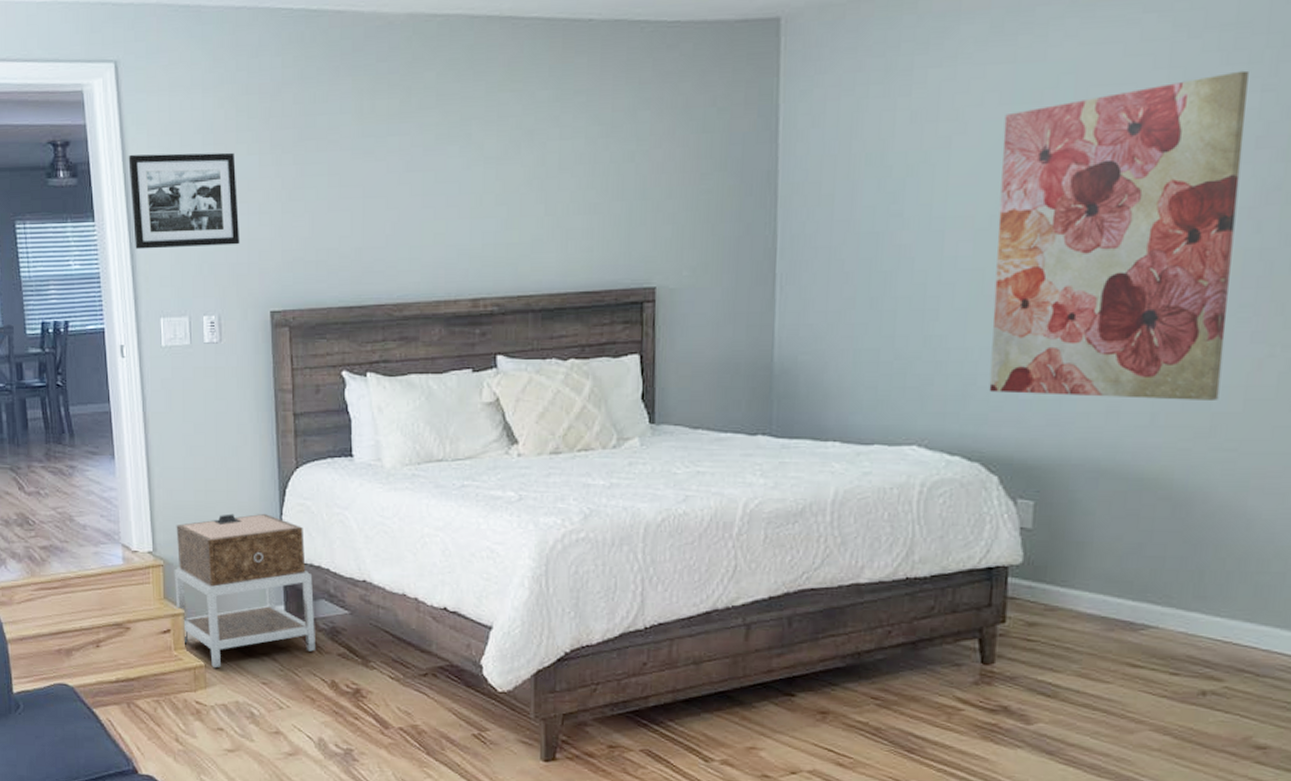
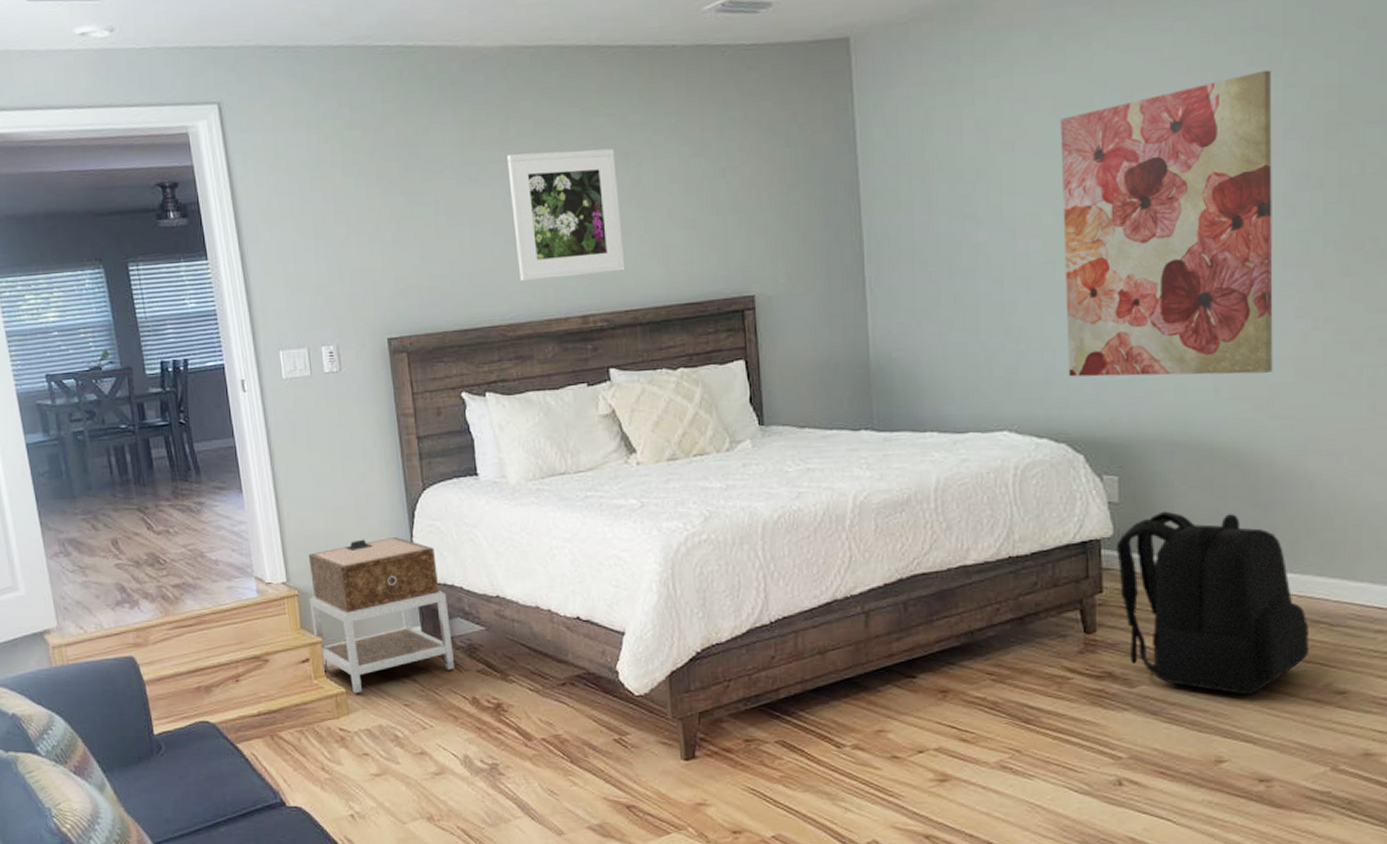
picture frame: present [128,152,240,250] -> none [237,186,354,285]
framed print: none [406,125,522,261] -> present [507,148,626,282]
backpack: none [1024,541,1231,743] -> present [1117,511,1310,696]

